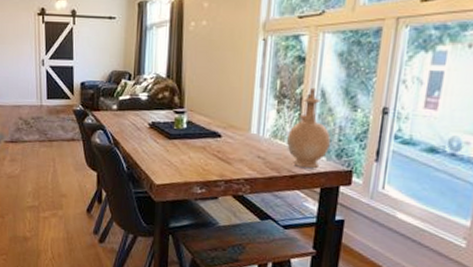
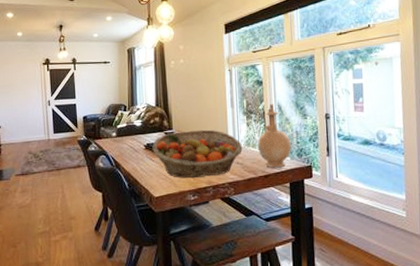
fruit basket: none [158,111,267,169] -> present [152,129,242,178]

